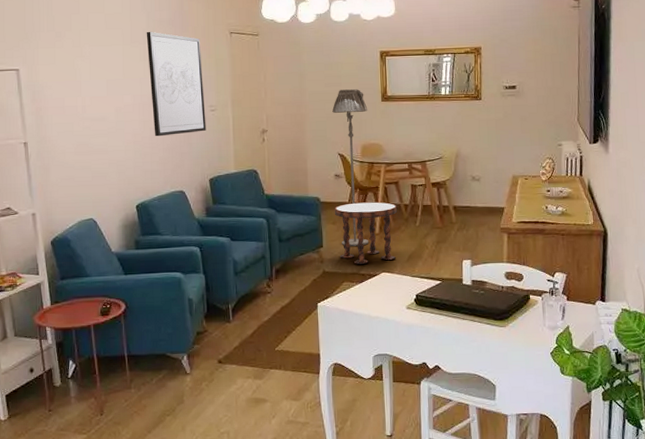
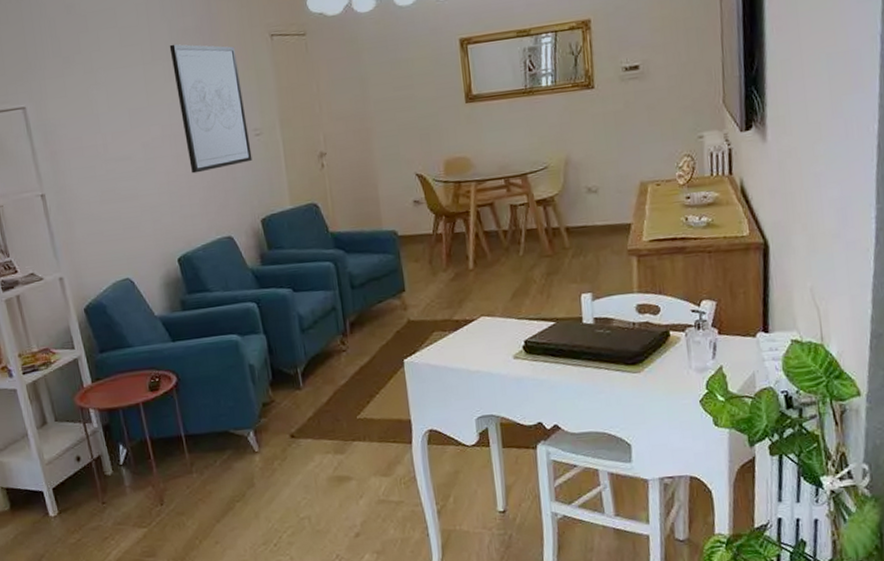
floor lamp: present [332,89,368,246] -> none [404,90,461,288]
side table: present [334,202,397,264] -> none [415,229,496,309]

